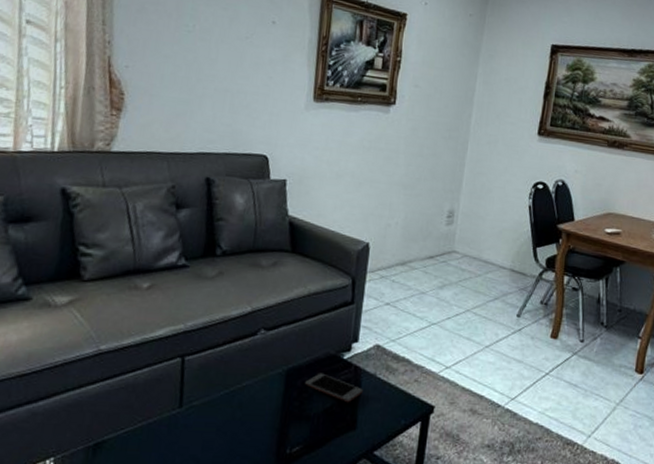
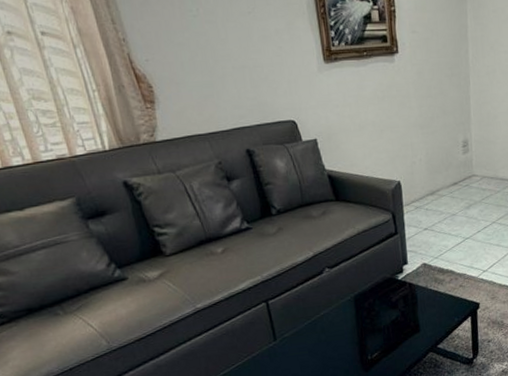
cell phone: present [305,373,364,403] -> none [371,293,420,313]

